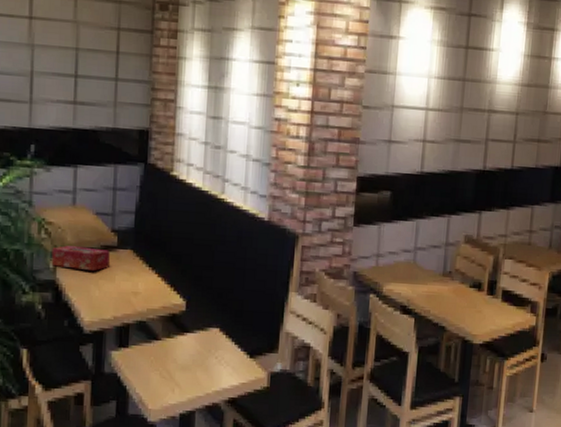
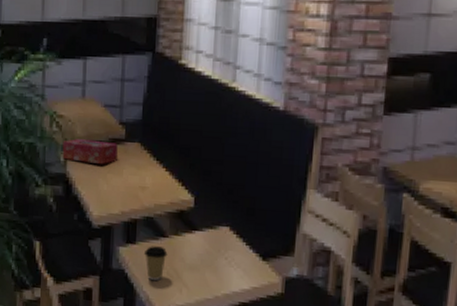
coffee cup: none [136,349,160,382] -> present [143,246,168,280]

